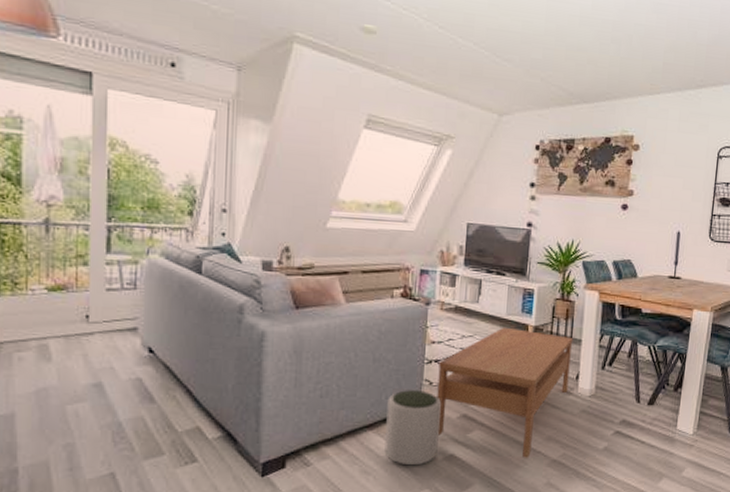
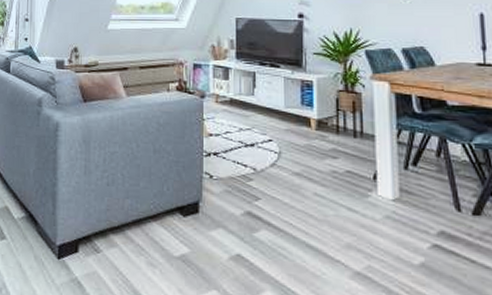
plant pot: present [384,390,441,466] -> none [169,182,223,263]
coffee table: present [437,327,573,459] -> none [218,120,365,268]

